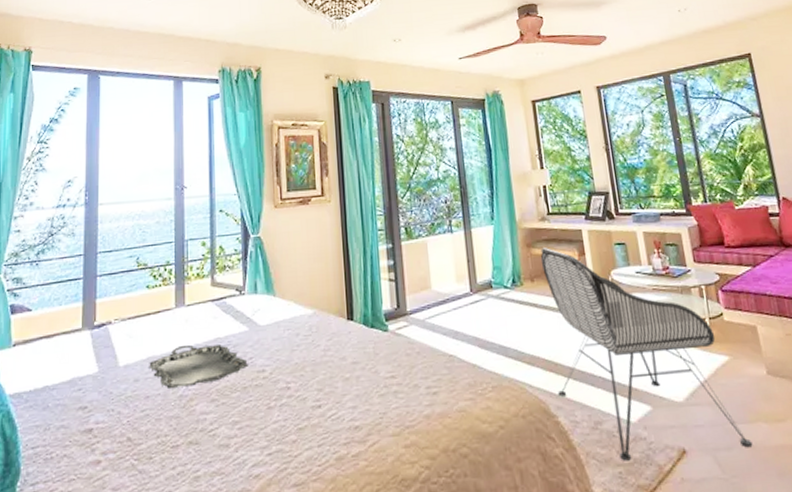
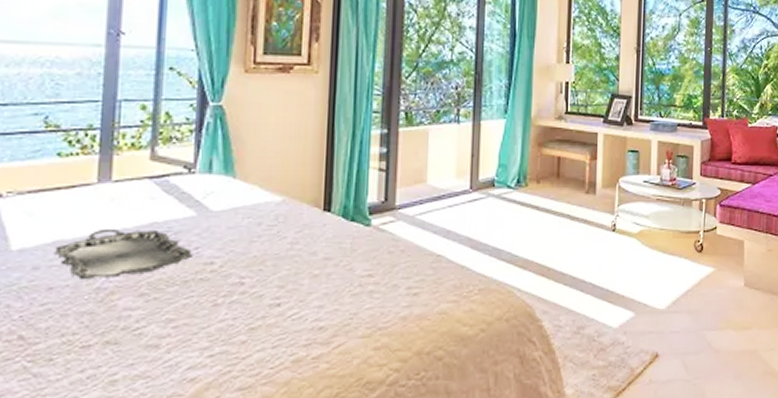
chair: present [540,248,753,461] -> none [546,148,719,364]

